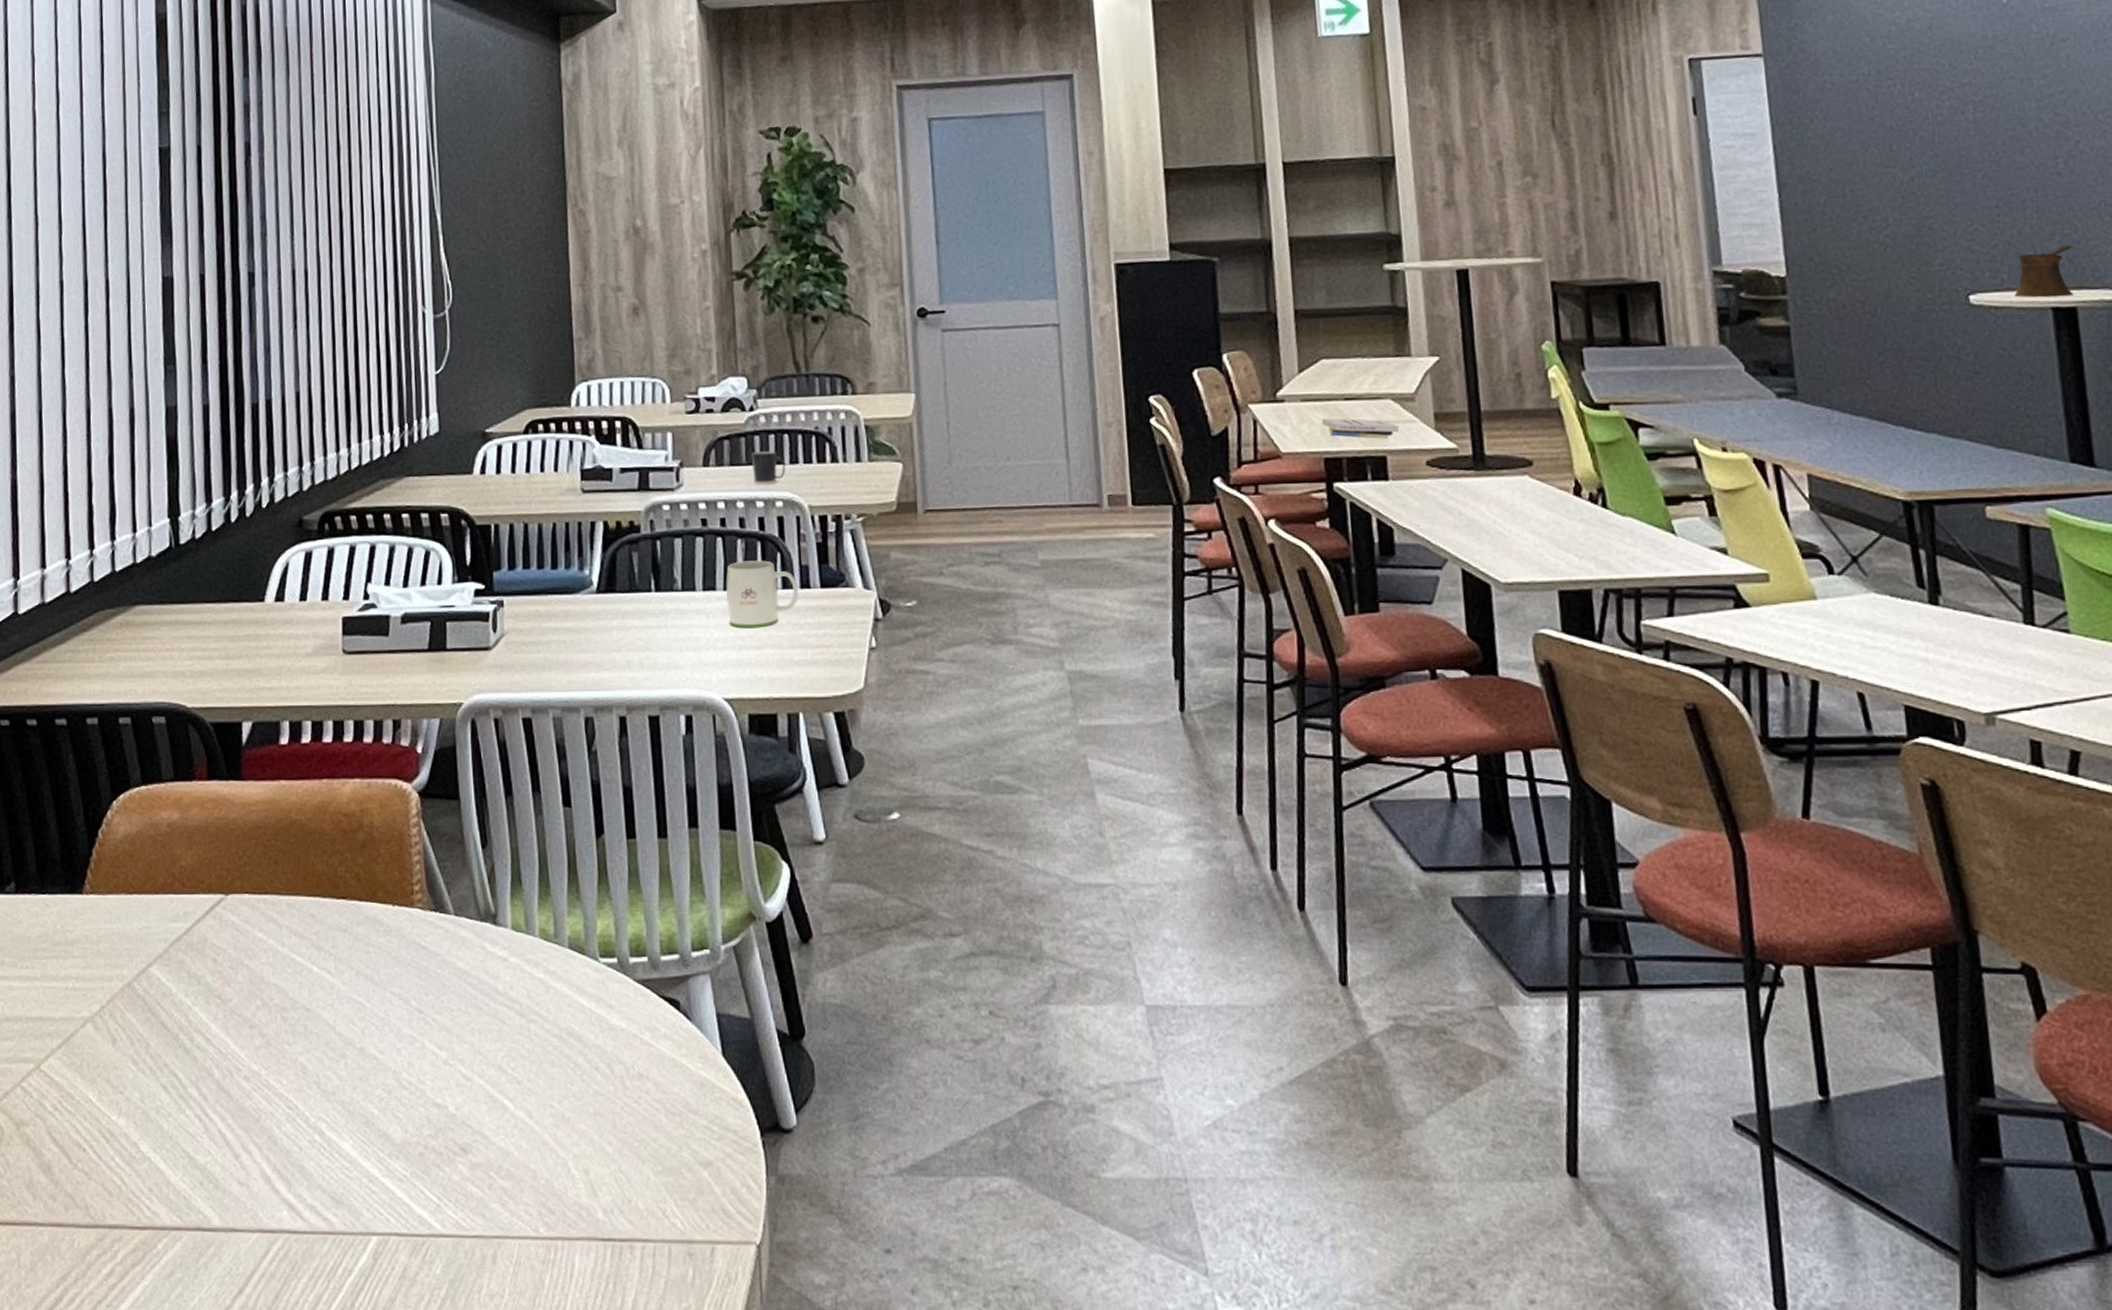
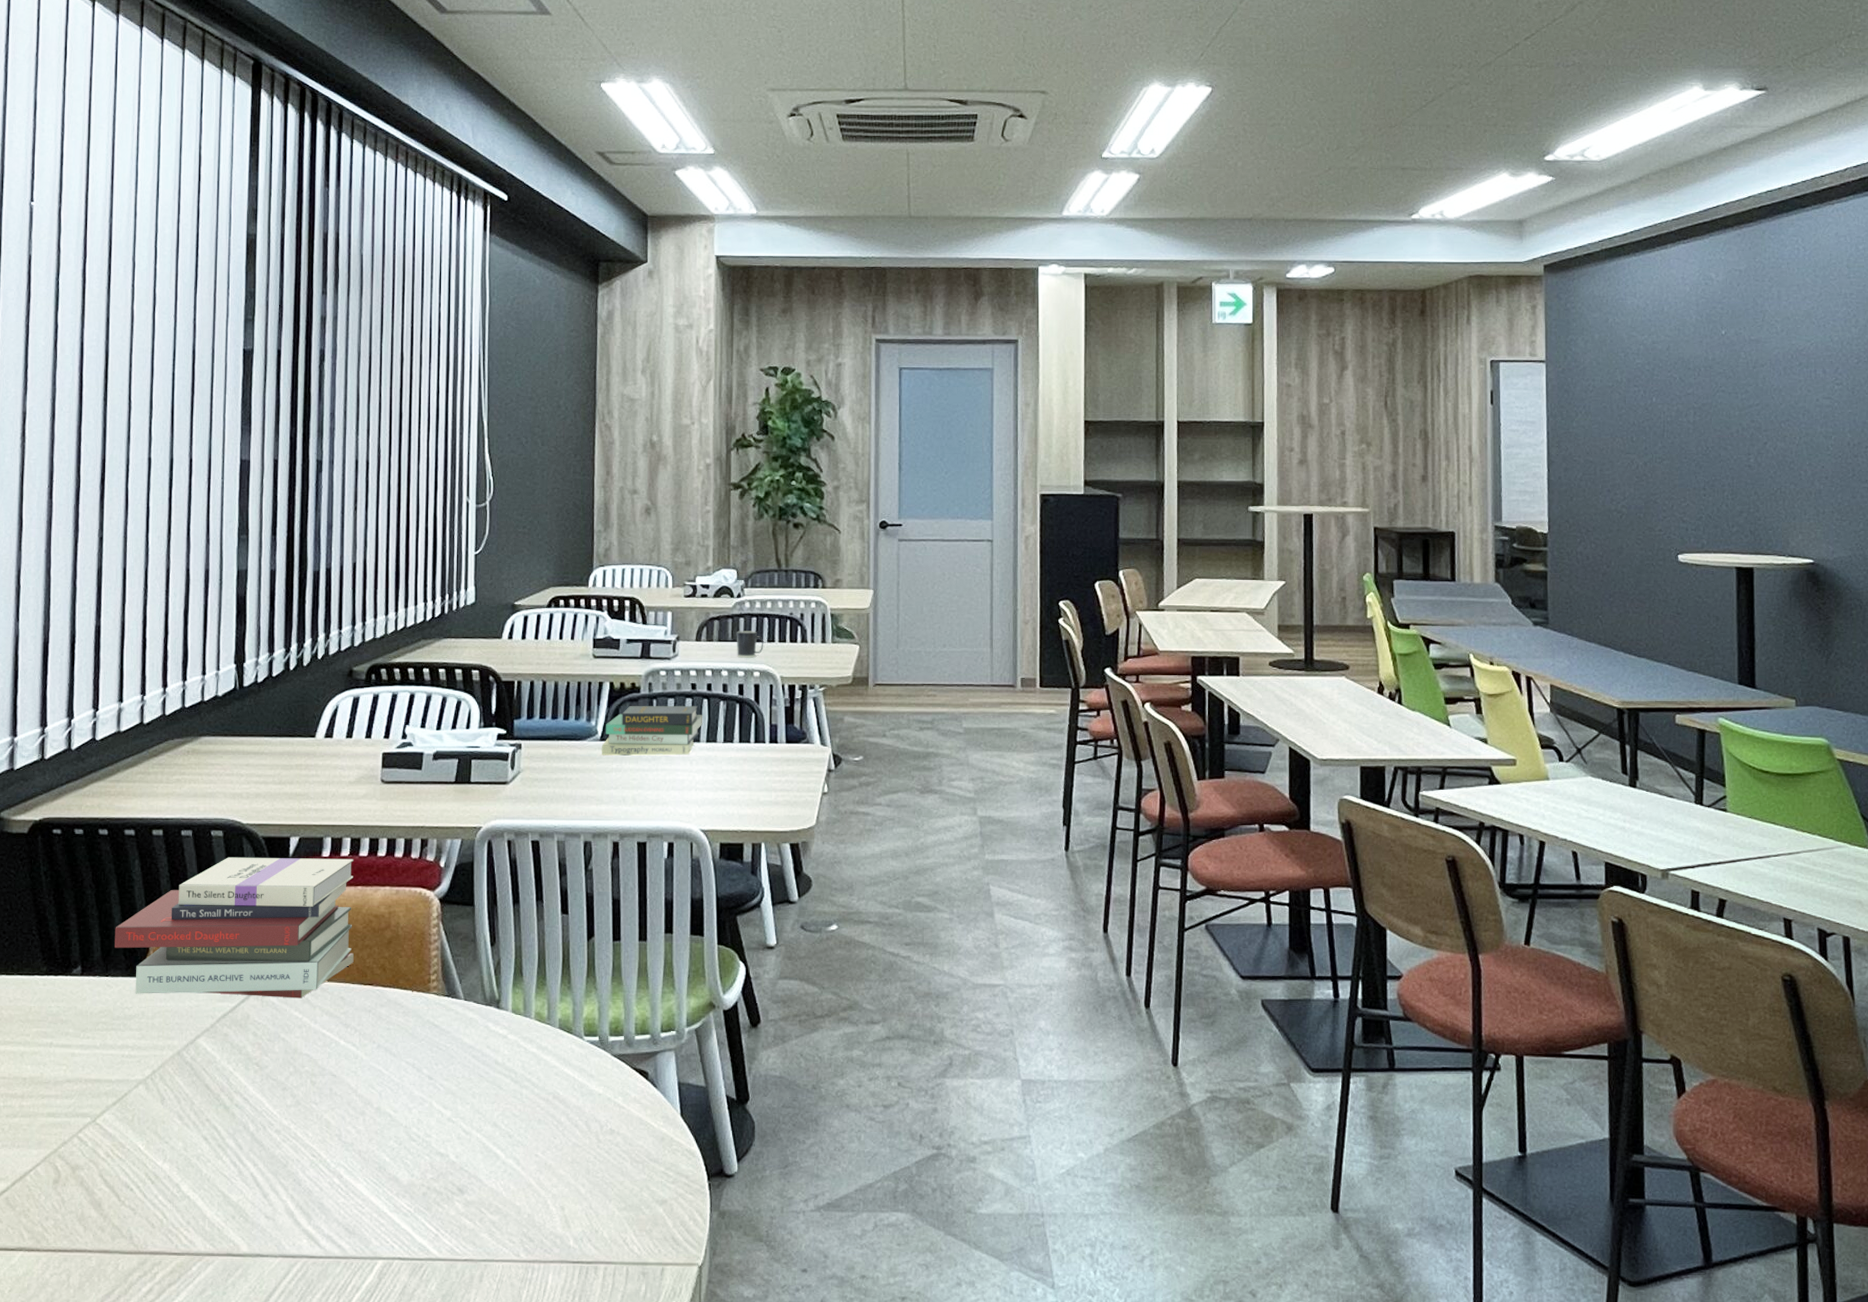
books: none [50,746,323,917] -> present [115,857,354,999]
books: none [599,545,719,611] -> present [602,705,703,756]
mug: present [726,560,799,629] -> none [708,719,768,774]
books: present [1321,418,1399,439] -> none [1192,625,1250,643]
coffee pot: present [2014,245,2074,298] -> none [1710,521,1755,559]

